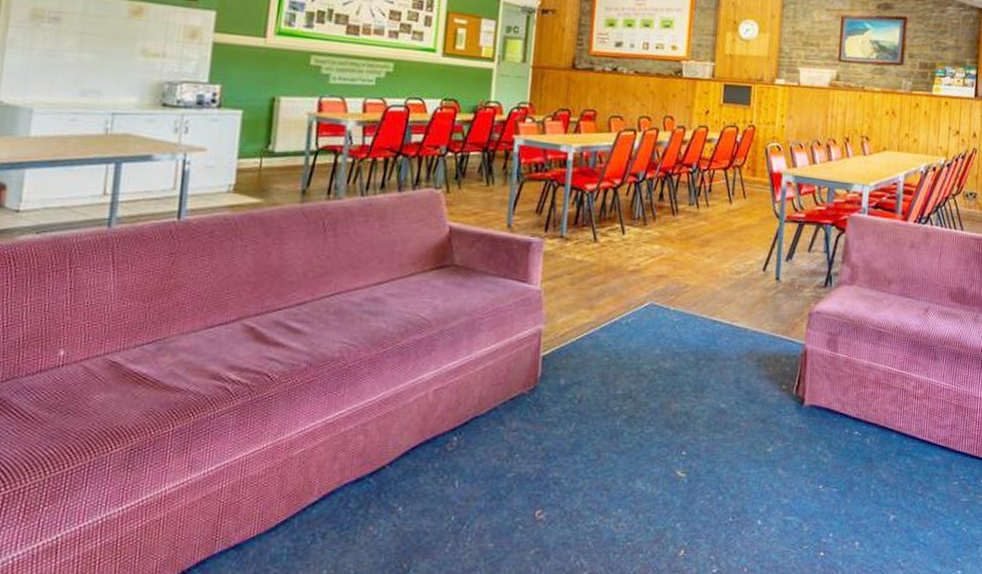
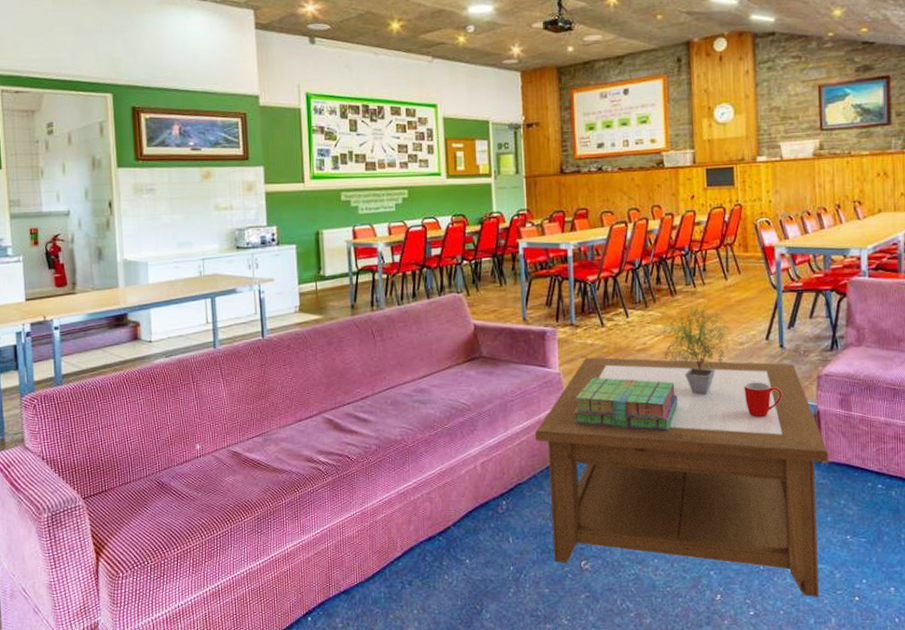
coffee table: none [501,275,811,552] -> present [534,357,828,597]
stack of books: none [549,298,666,363] -> present [573,377,678,431]
potted plant: none [652,224,730,325] -> present [656,300,733,395]
mug: none [734,315,772,354] -> present [744,382,782,418]

